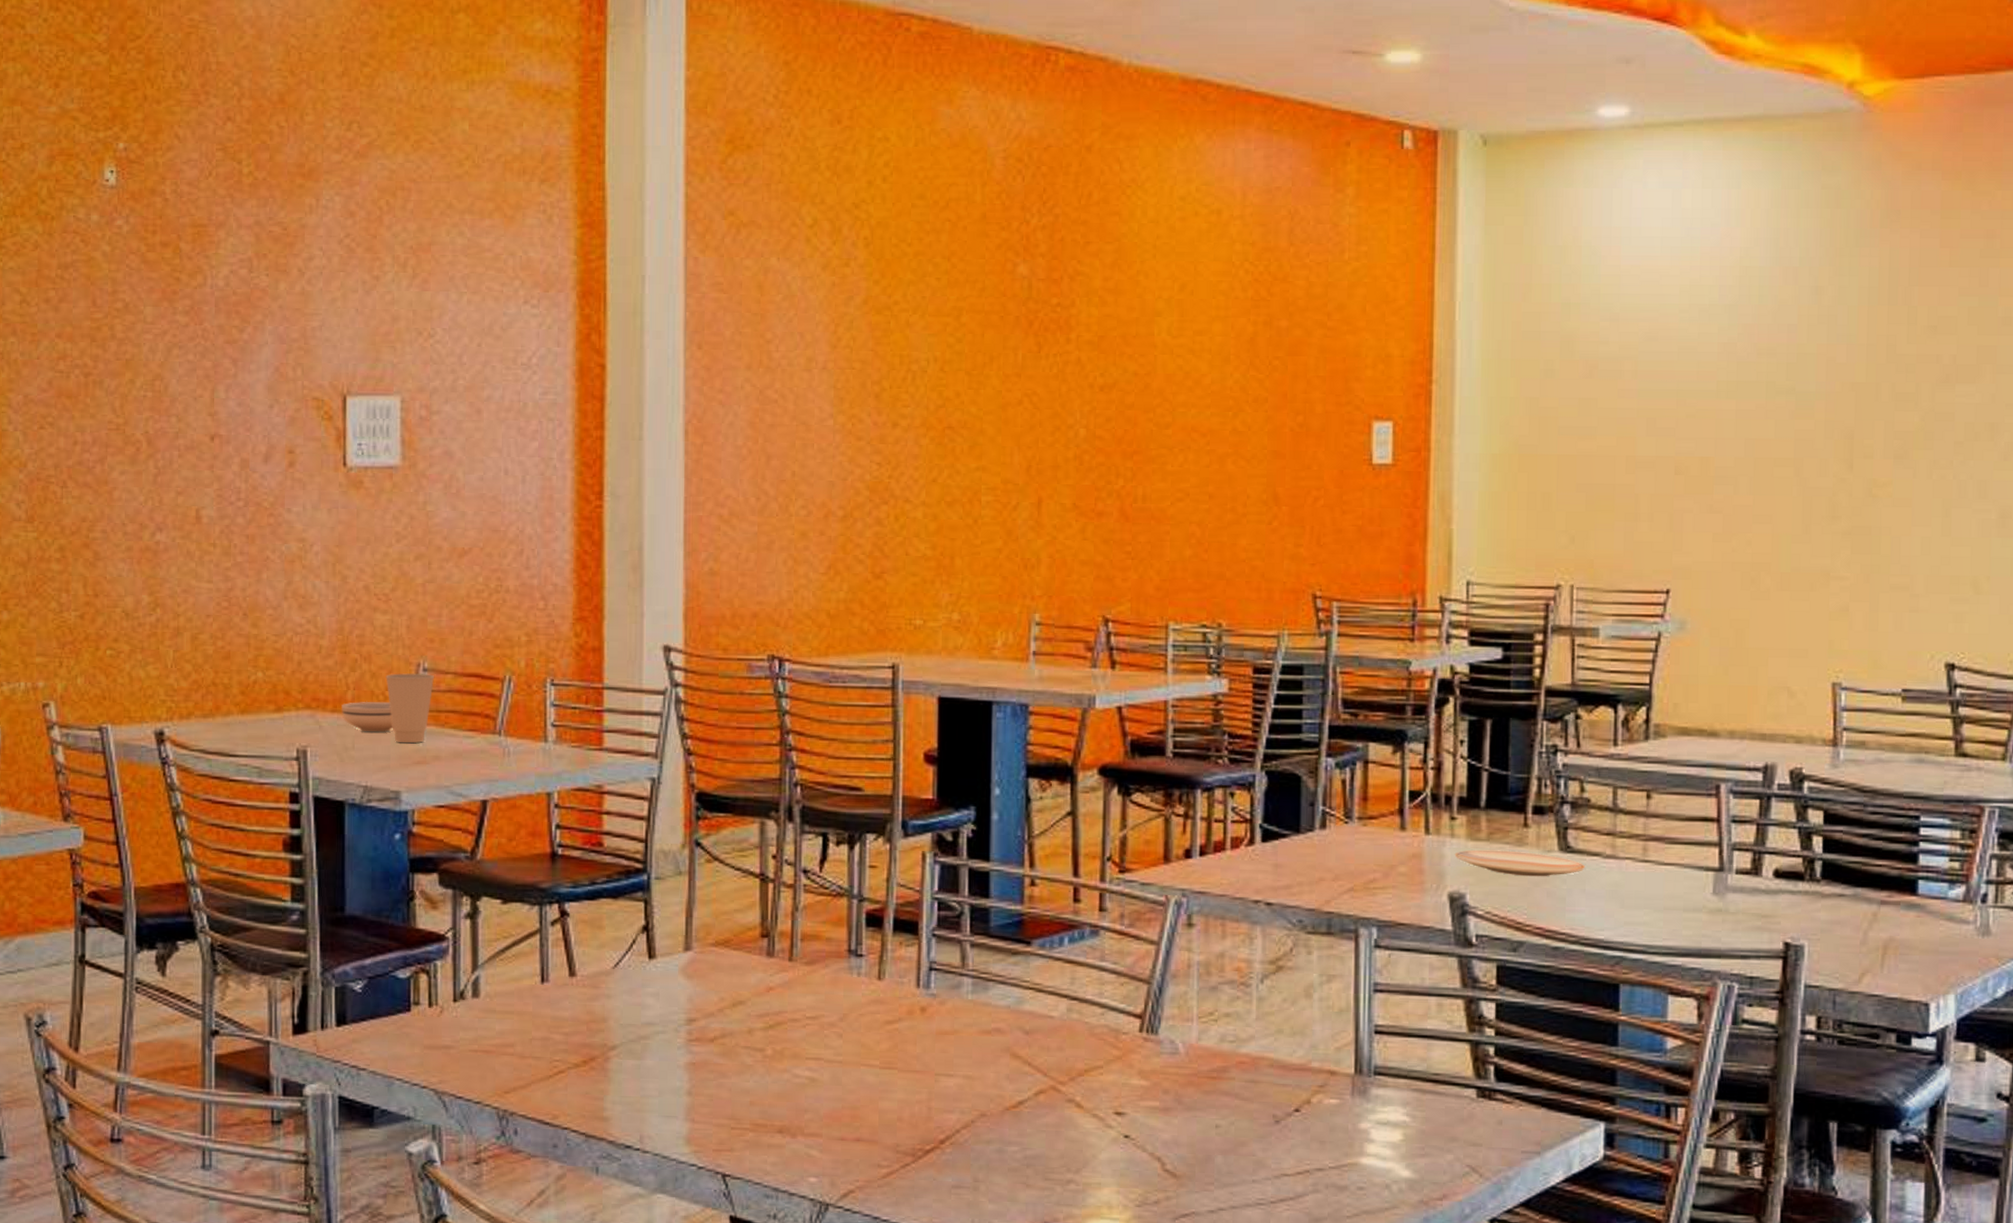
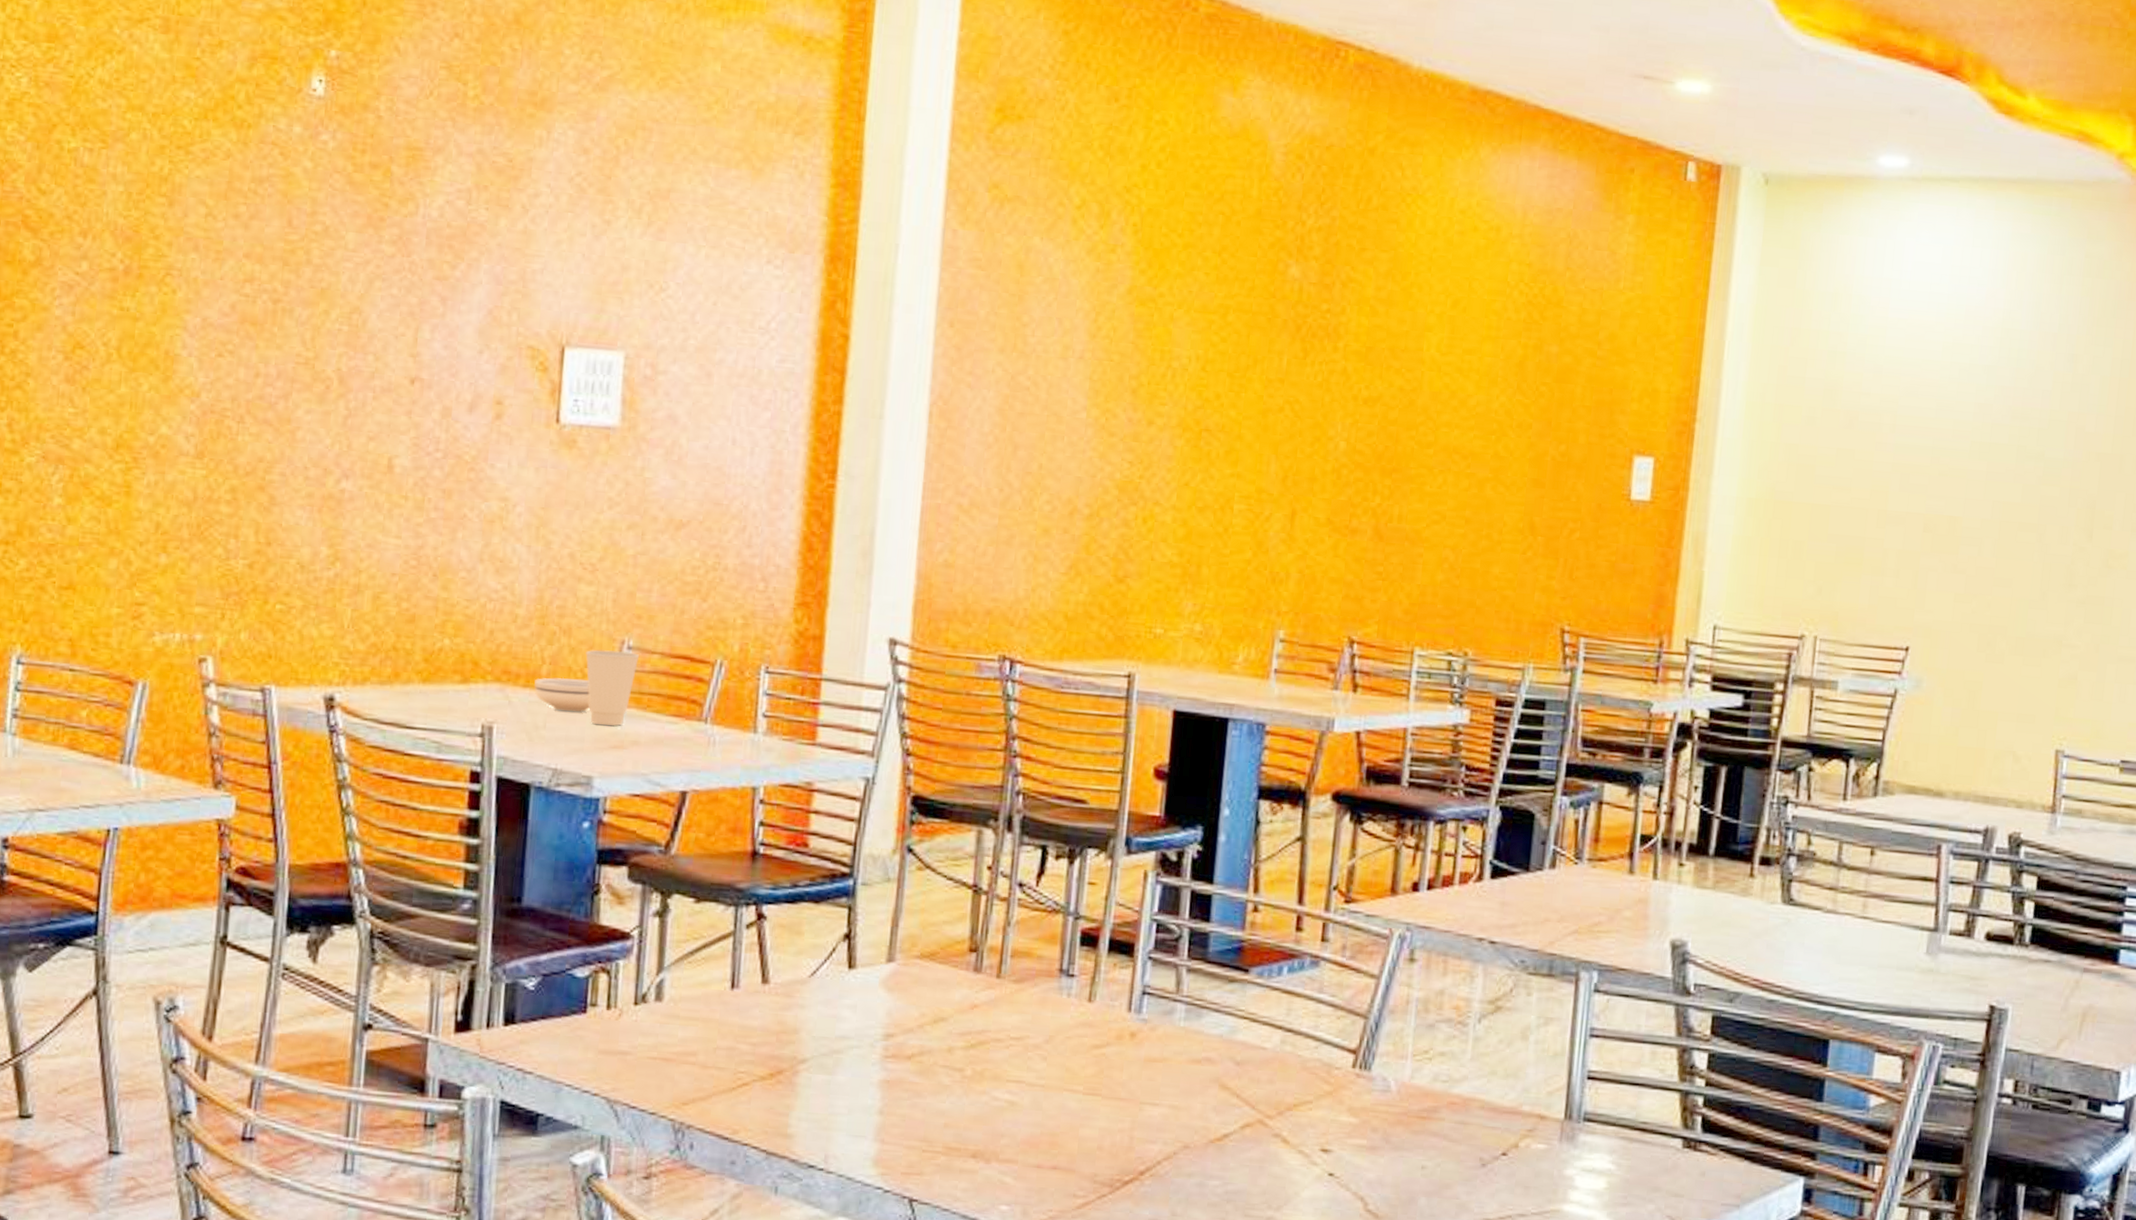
plate: present [1454,849,1585,877] -> none [1680,897,1806,929]

